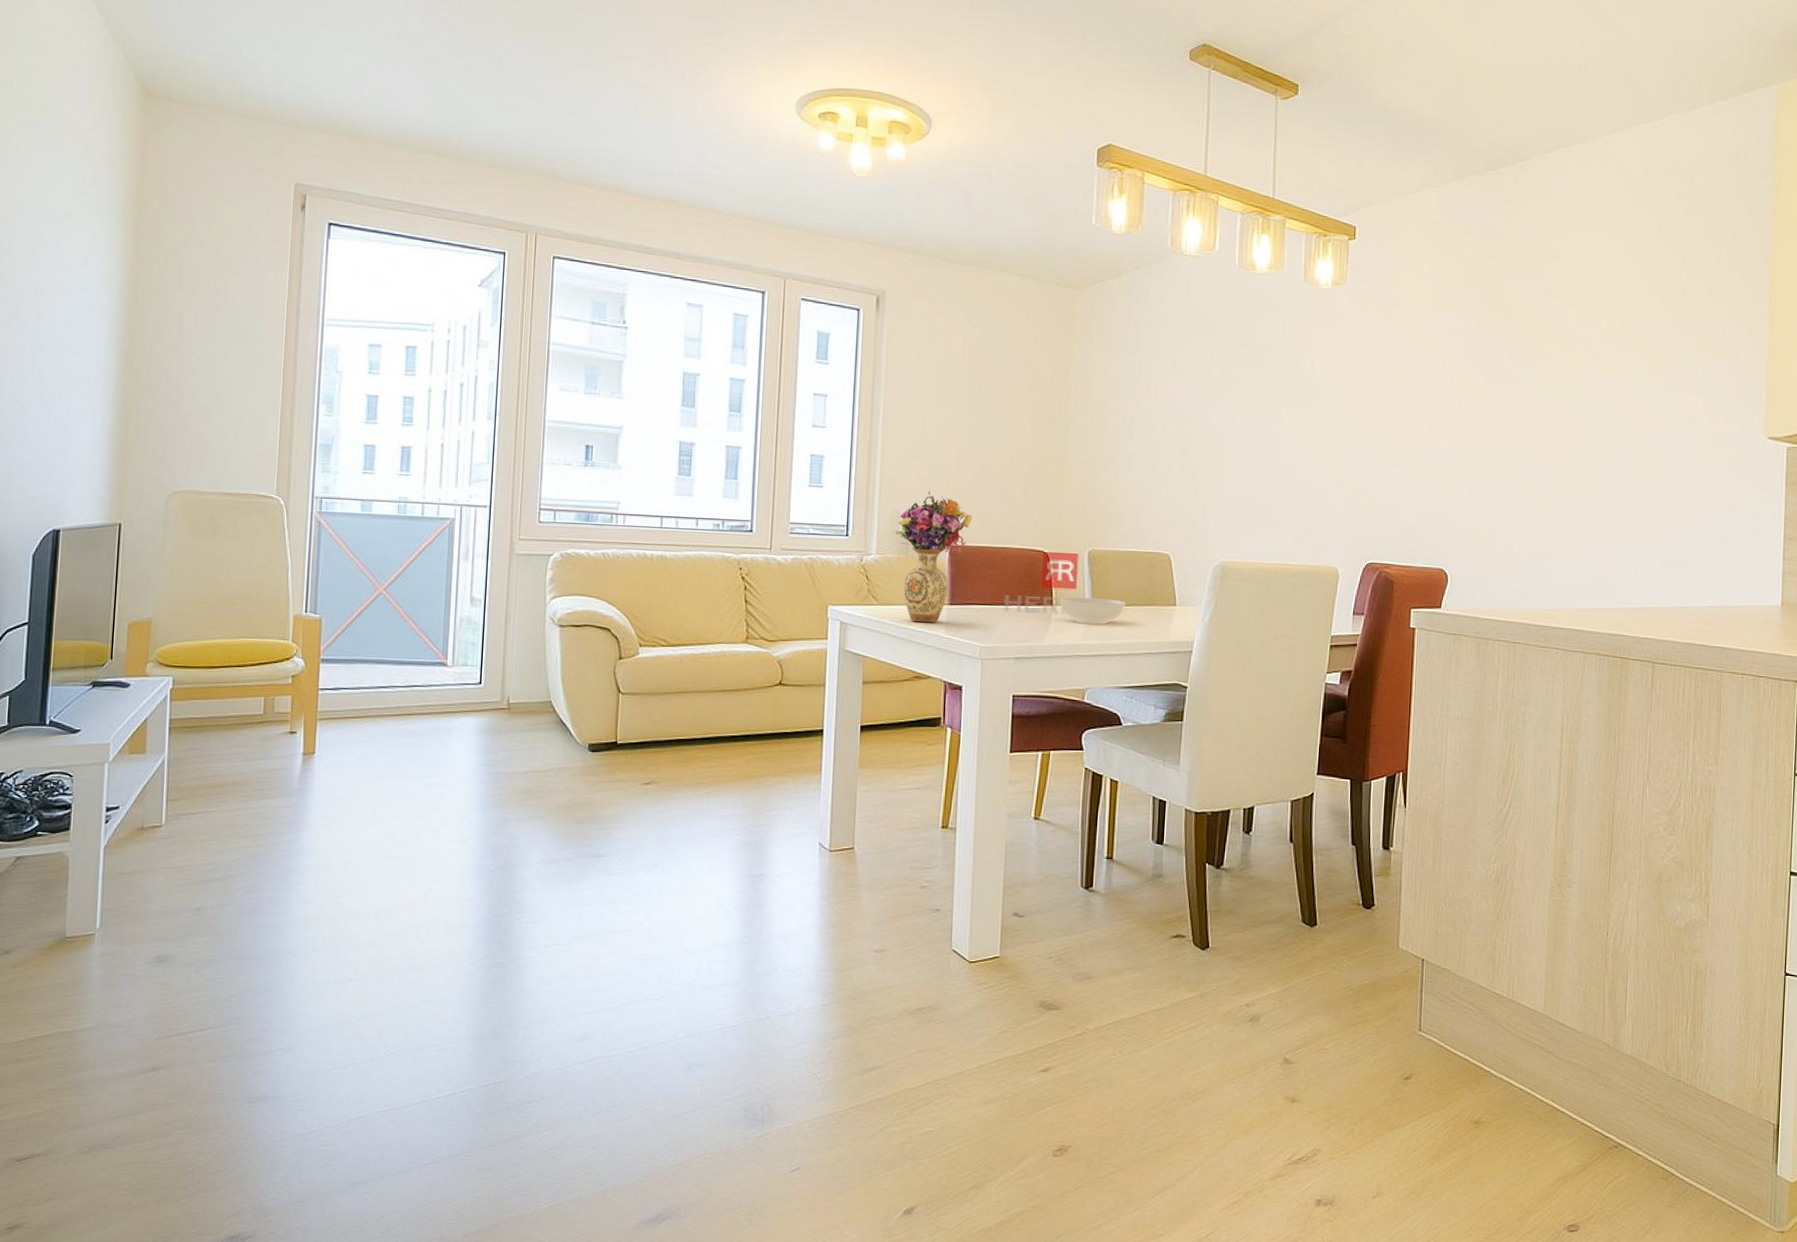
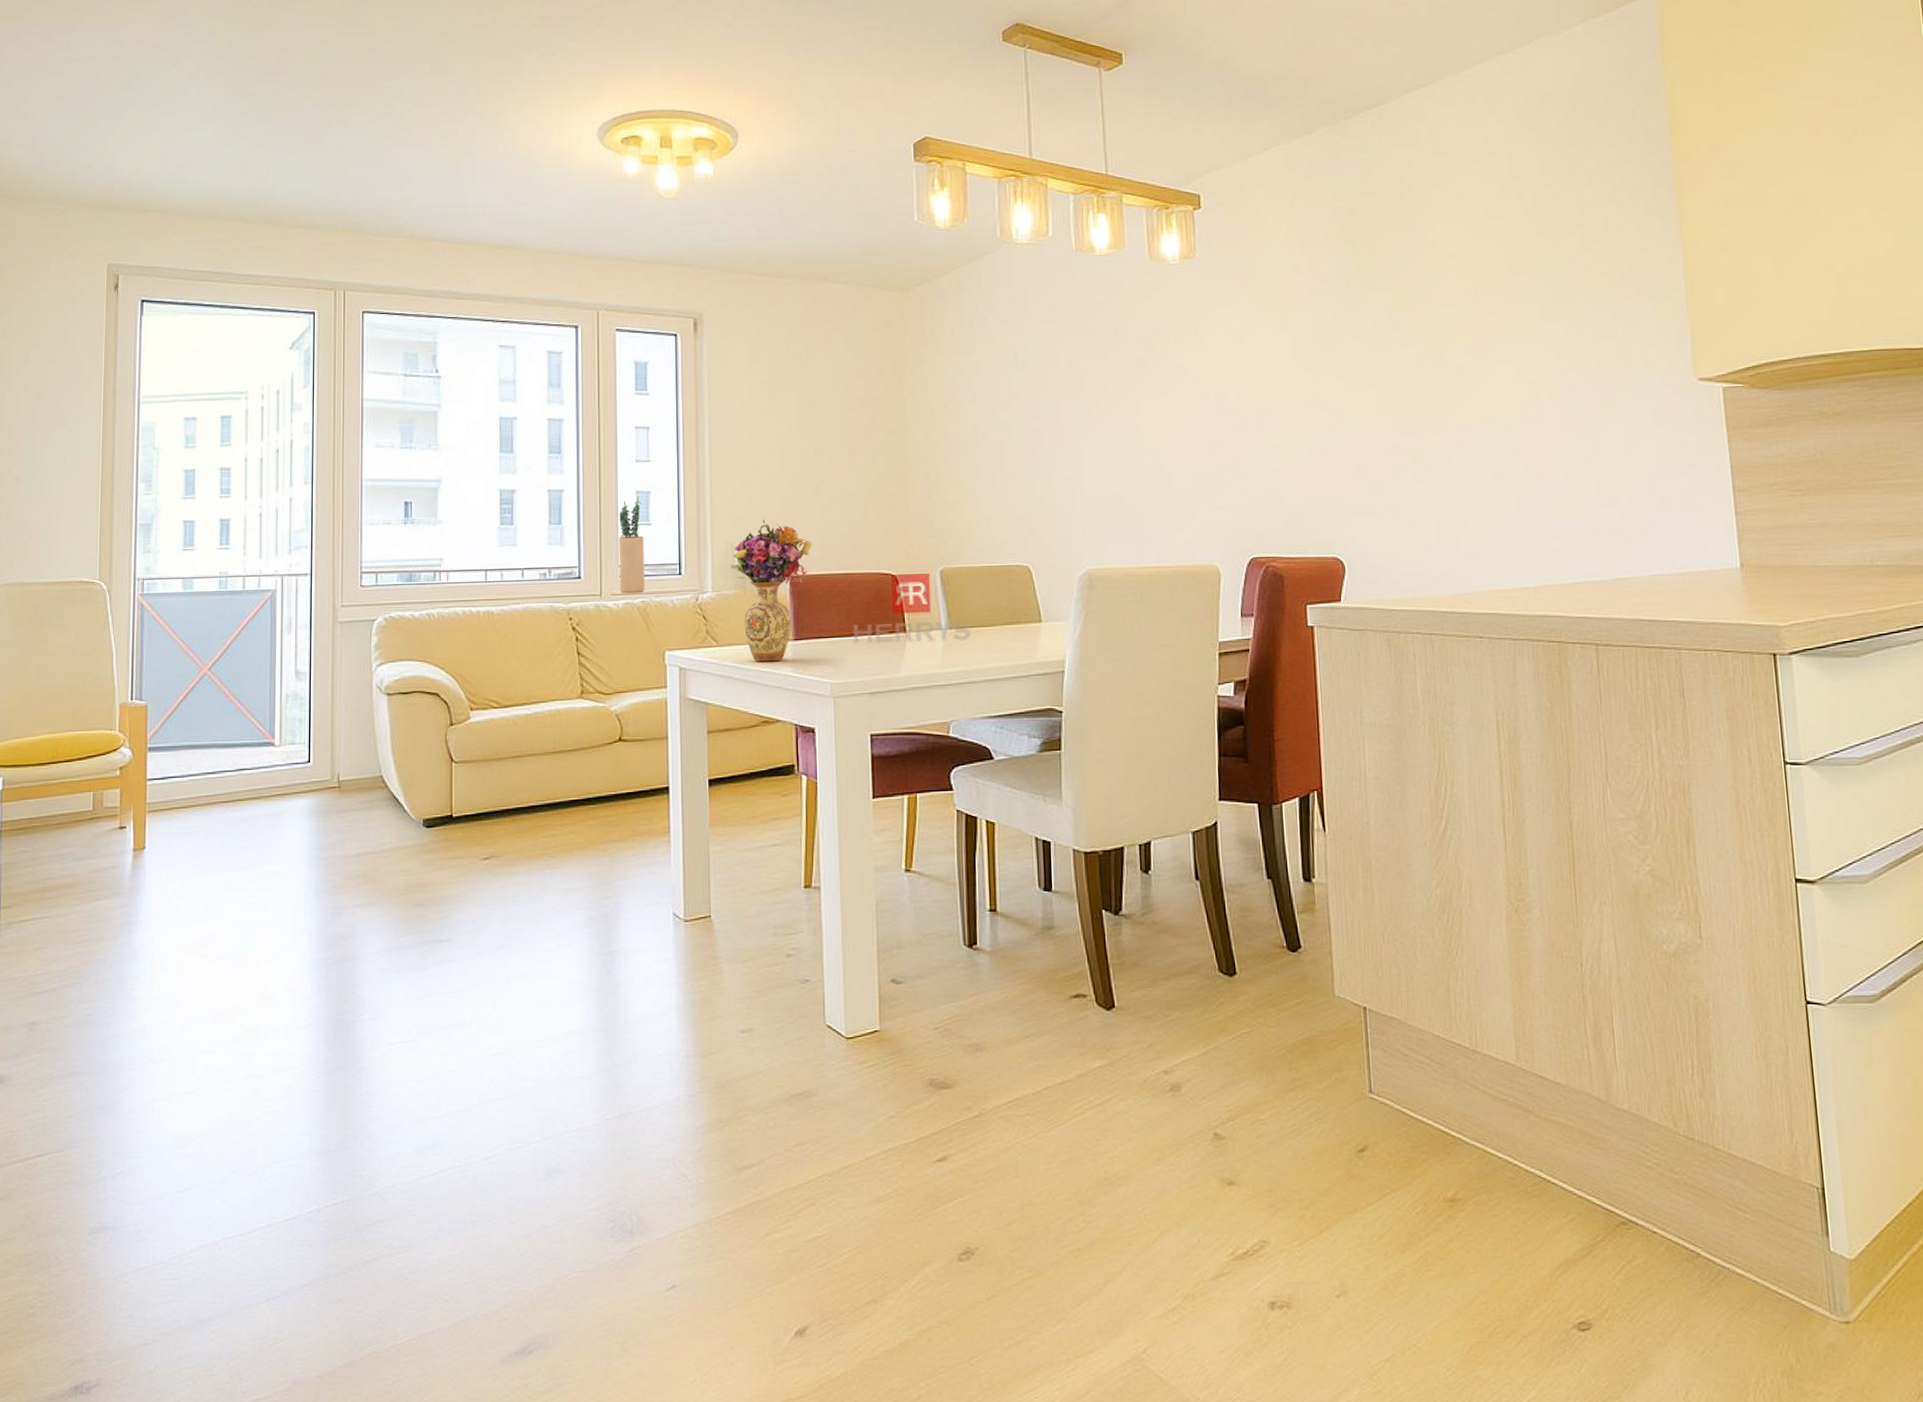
vase: none [789,459,815,550] -> present [619,496,644,594]
bowl: present [1059,597,1126,625] -> none [912,620,986,651]

